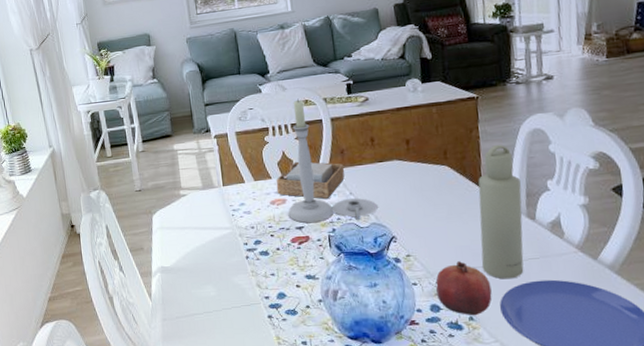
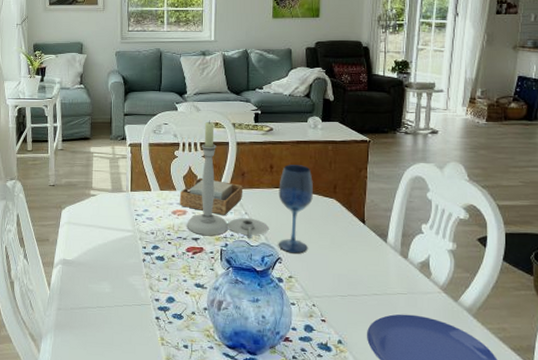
wineglass: none [382,133,423,230] -> present [278,164,313,254]
fruit: present [436,261,492,316] -> none [312,288,361,340]
bottle: present [478,145,524,279] -> none [355,186,399,310]

